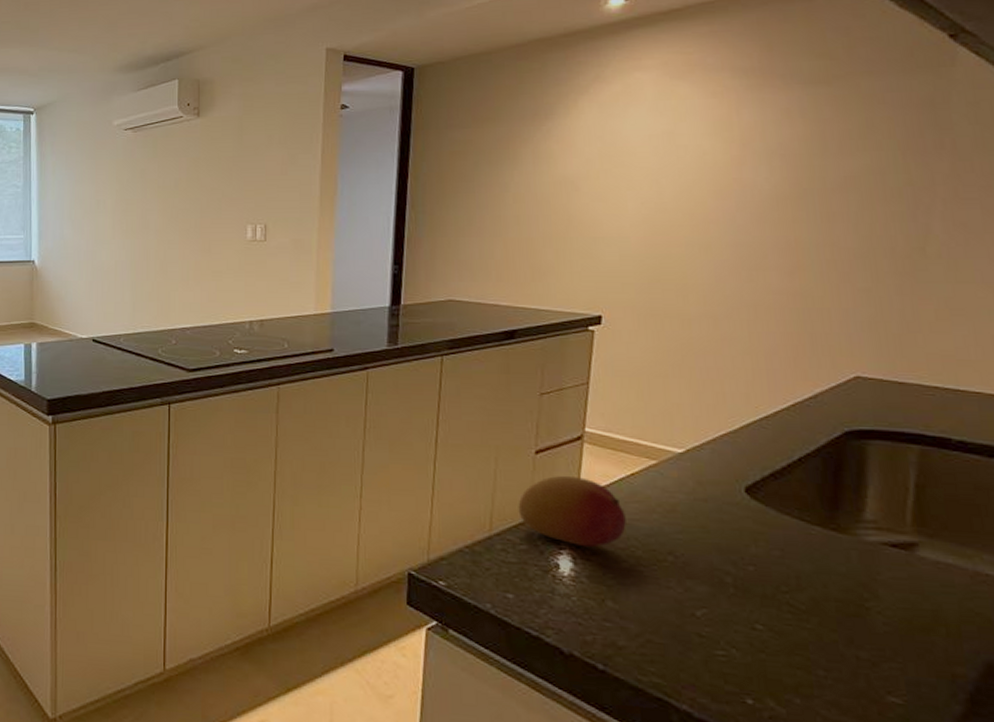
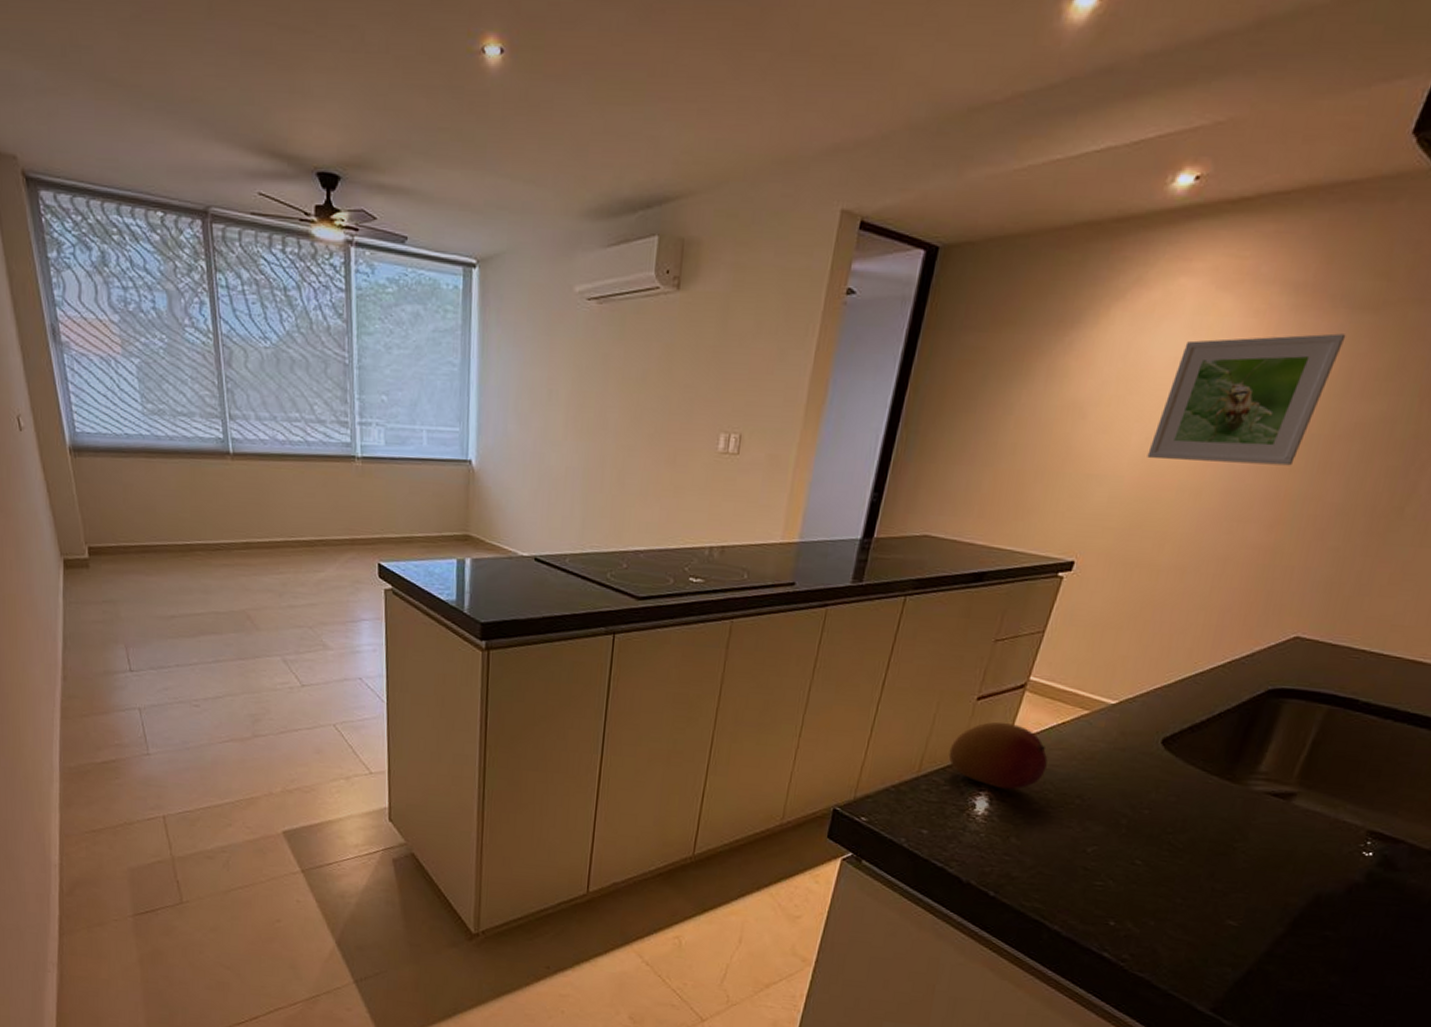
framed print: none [646,104,808,220] -> present [1147,333,1346,466]

